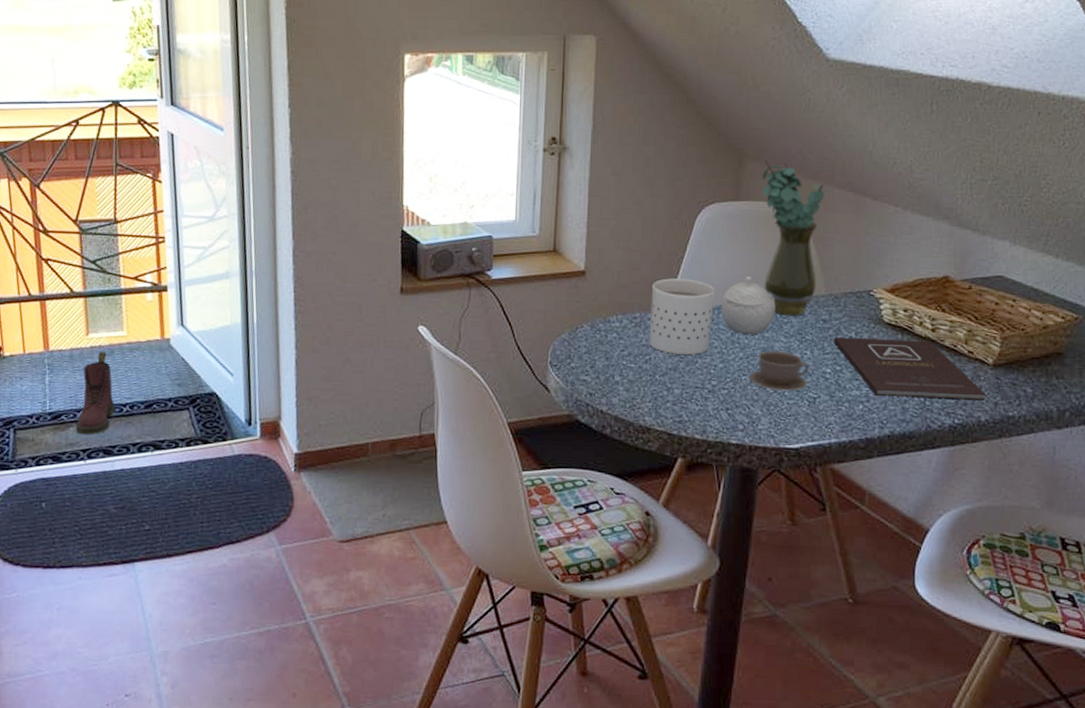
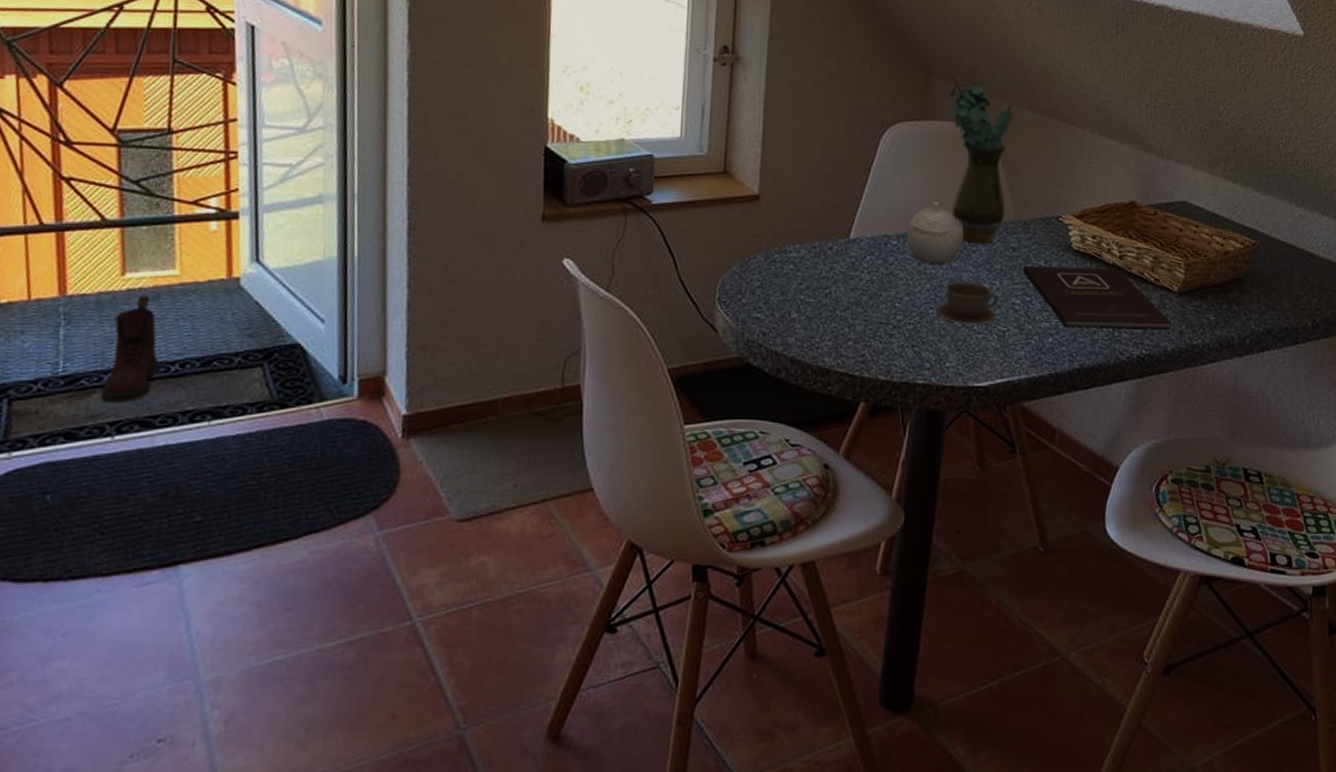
mug: present [649,278,715,355] -> none [829,203,901,287]

